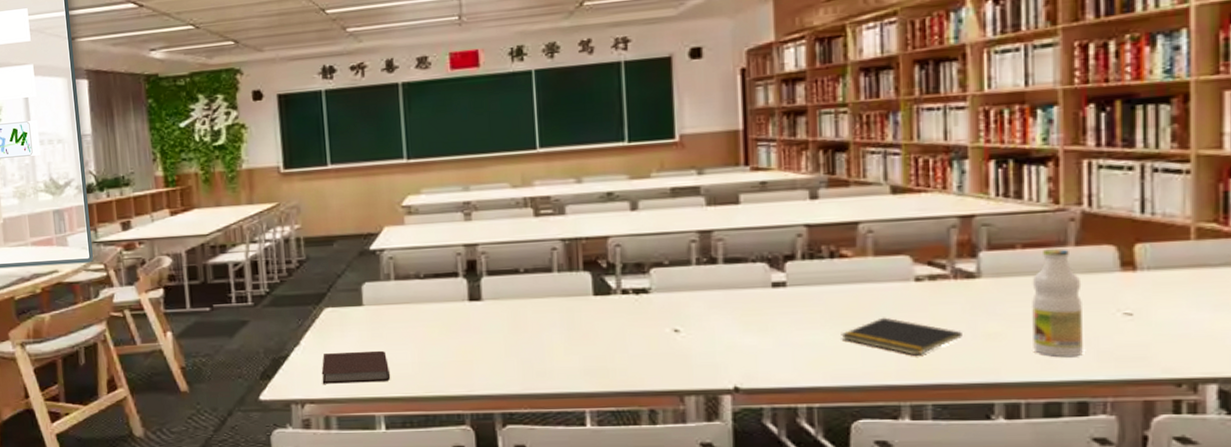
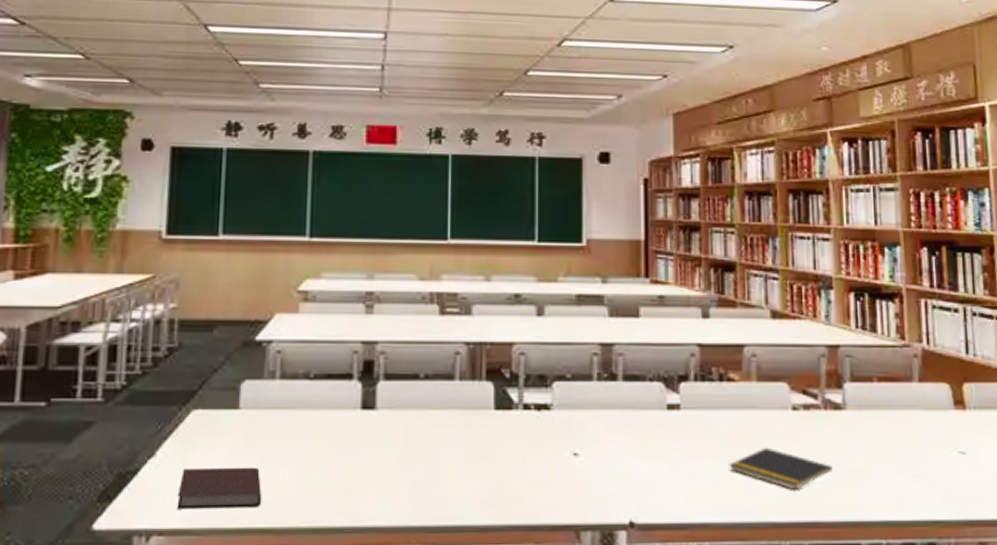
bottle: present [1032,248,1083,357] -> none [887,383,929,496]

